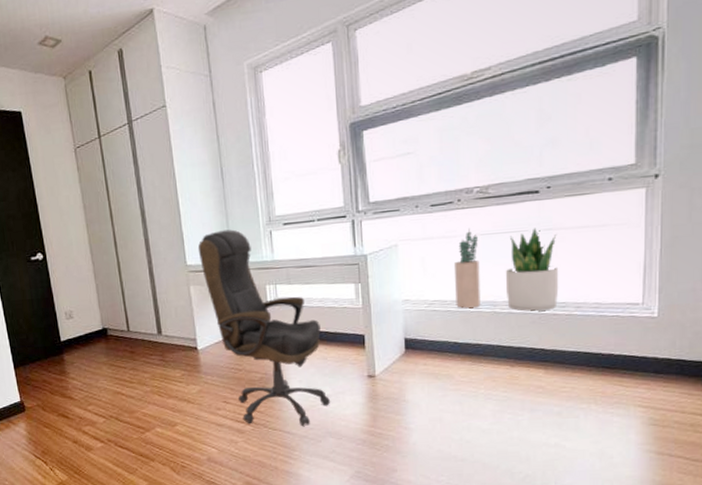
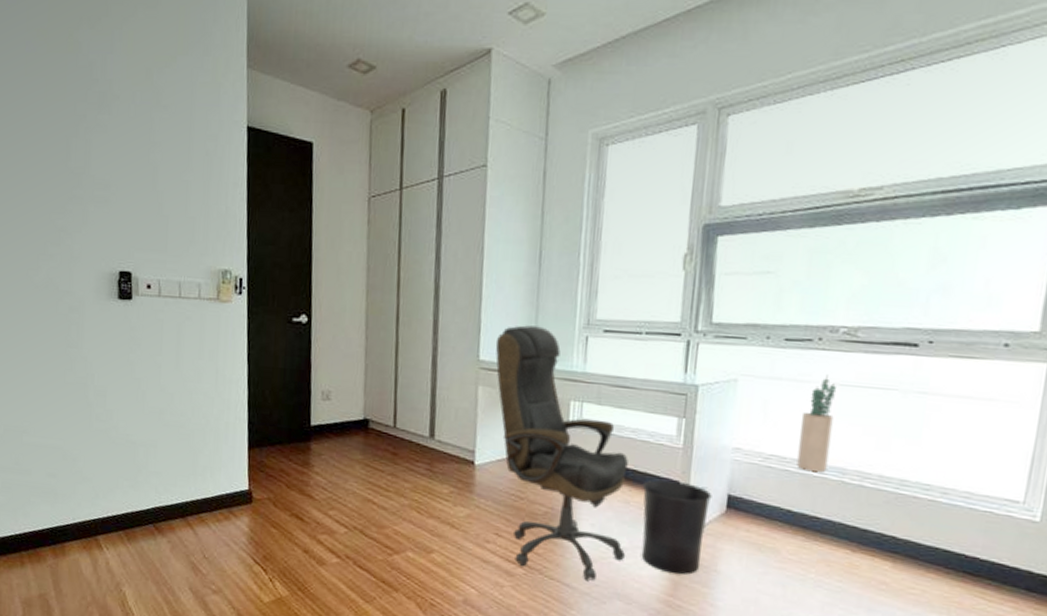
waste bin: none [335,335,392,409] -> present [641,480,712,574]
planter: present [505,228,559,312] -> none [859,388,933,492]

